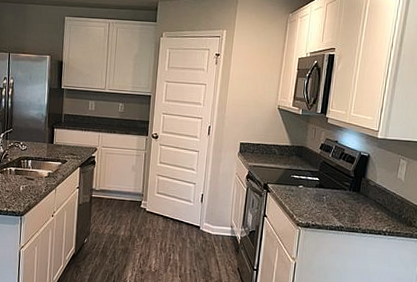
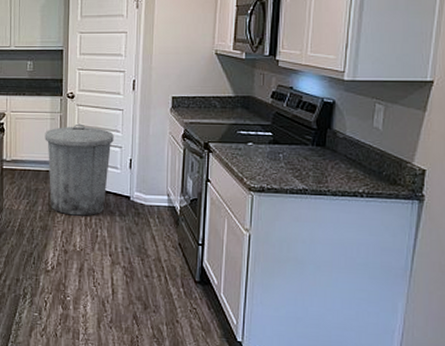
trash can: none [130,161,190,242] -> present [45,123,114,216]

